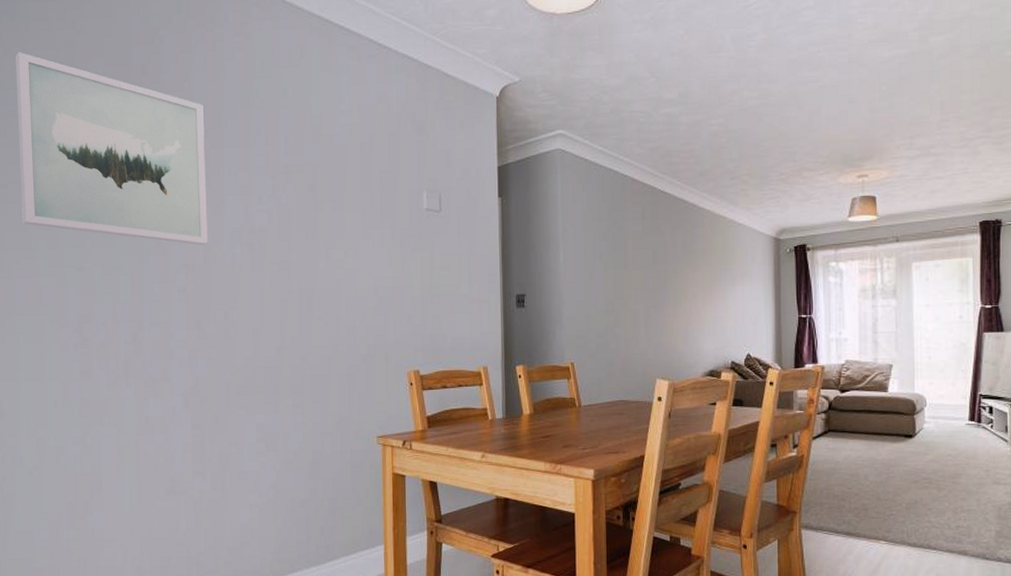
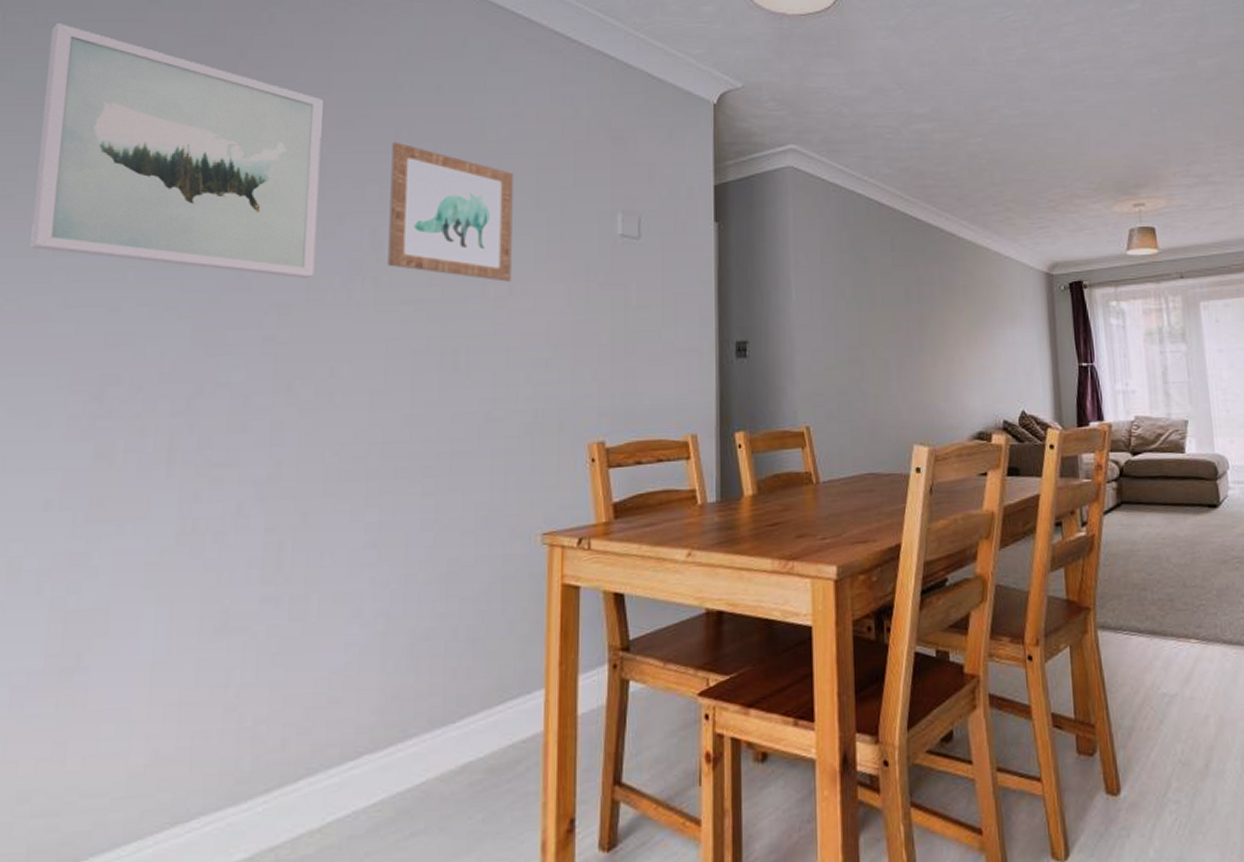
wall art: none [255,137,346,247] -> present [387,142,513,282]

